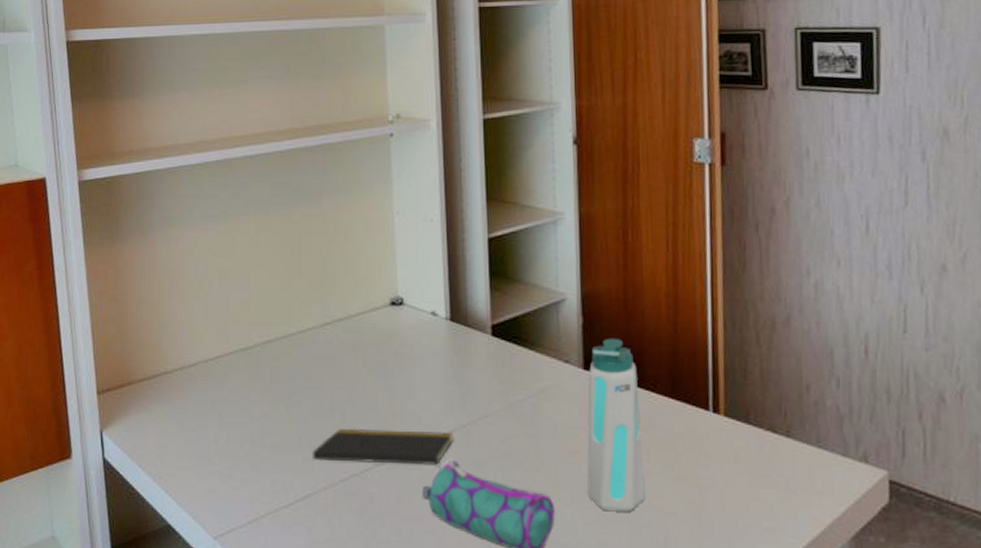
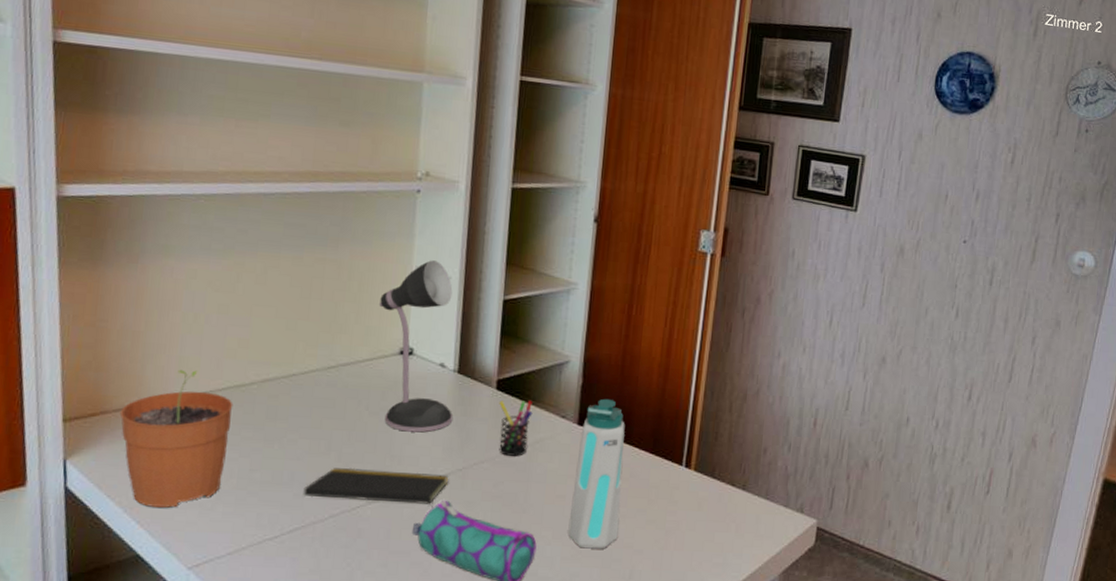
plant pot: none [143,336,241,476] -> present [119,369,234,508]
desk lamp: none [365,204,450,387] -> present [378,260,453,433]
pen holder: none [496,345,533,408] -> present [499,400,533,456]

